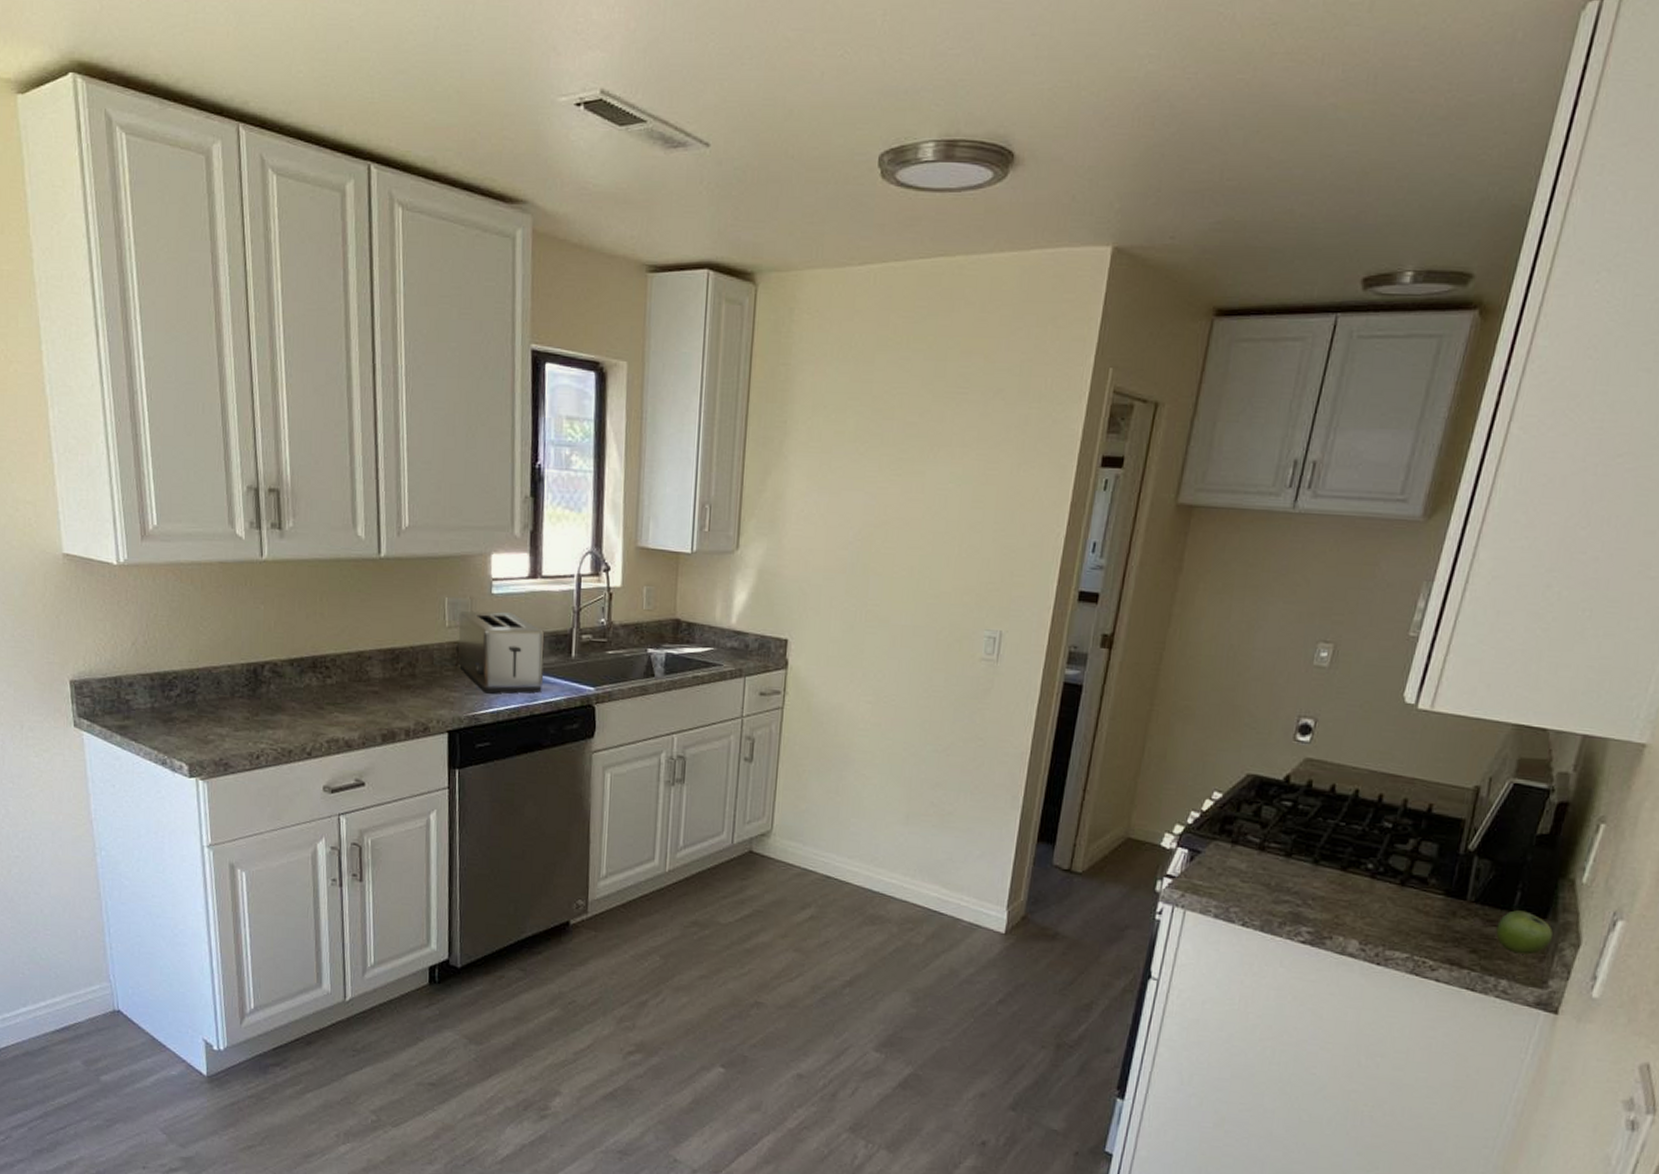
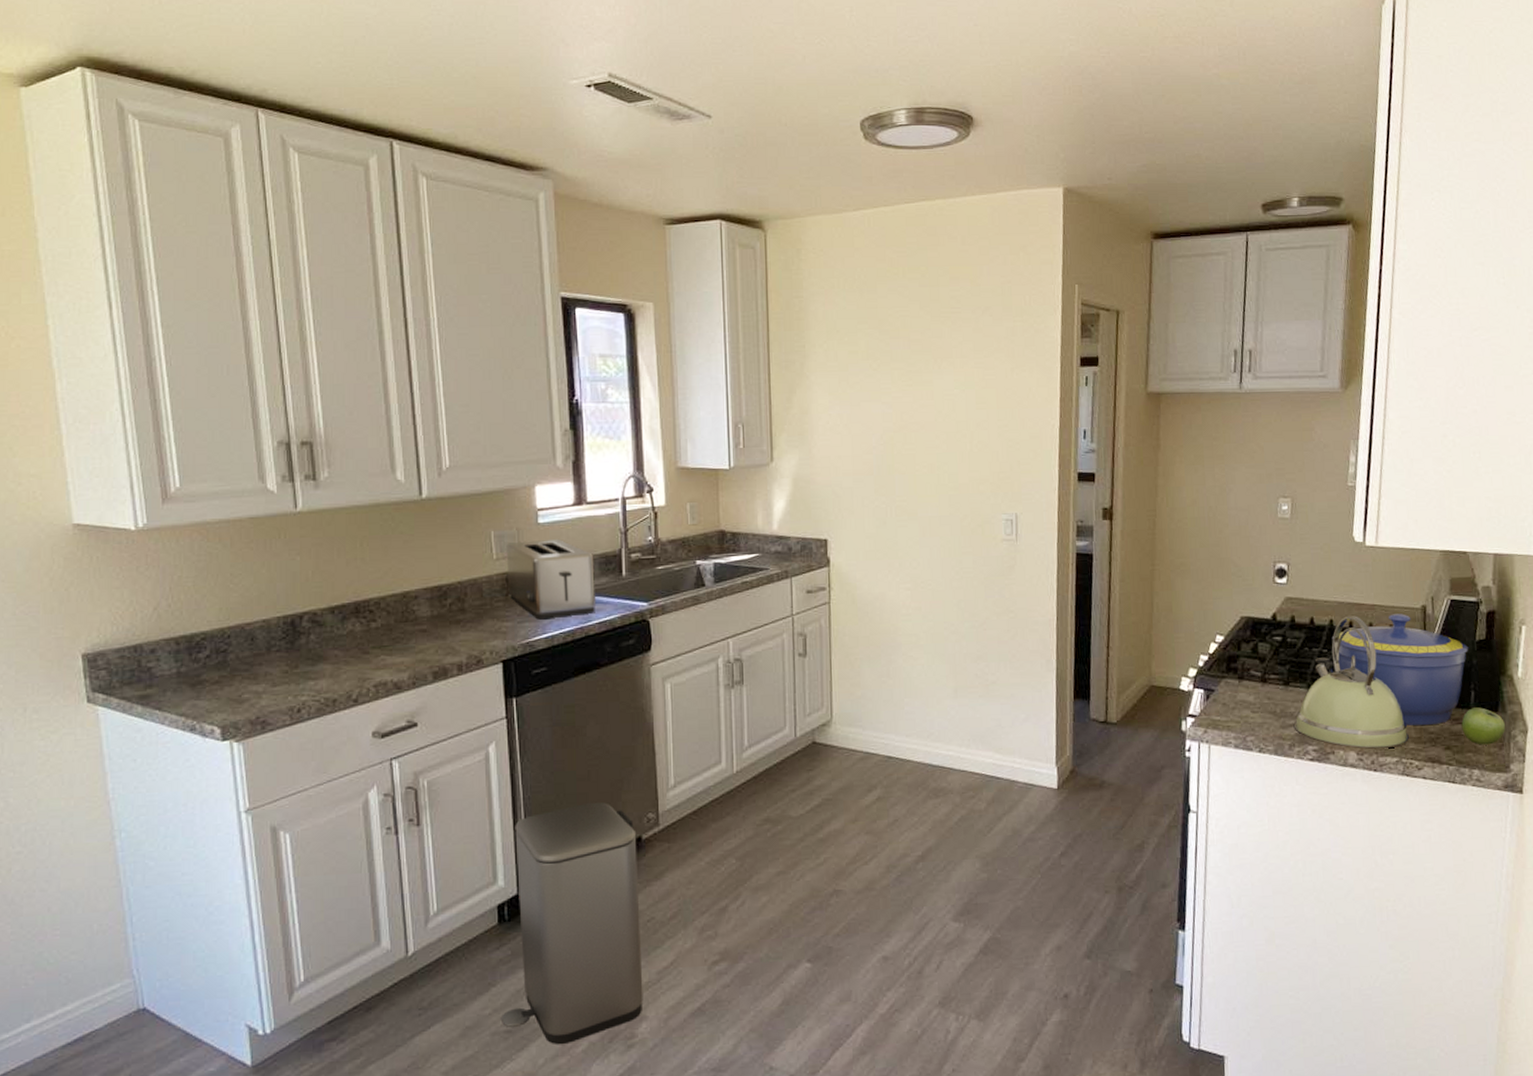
pedal bin: none [425,881,565,1104] -> present [500,802,643,1044]
kettle: none [1289,788,1428,943] -> present [1294,616,1409,750]
cooking pot: none [1353,791,1526,923] -> present [1332,614,1469,726]

